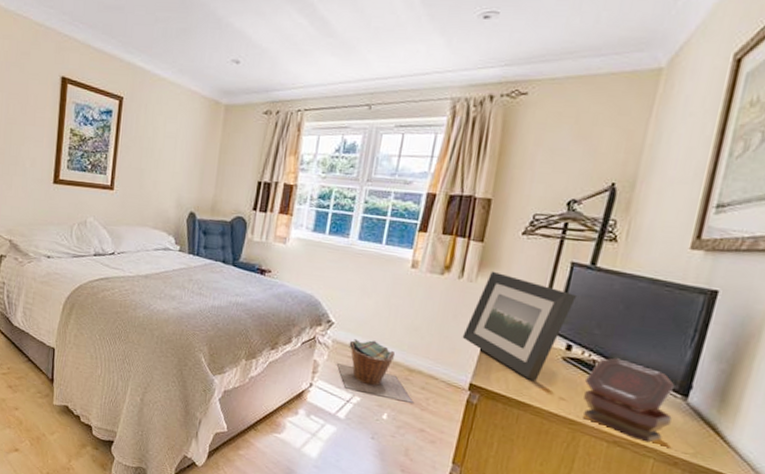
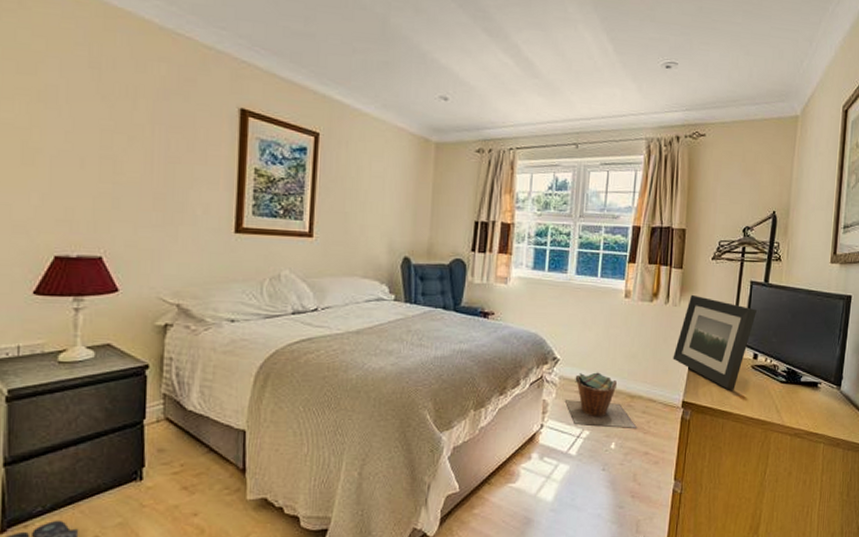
jewelry box: present [583,357,675,443] -> none [769,361,832,430]

